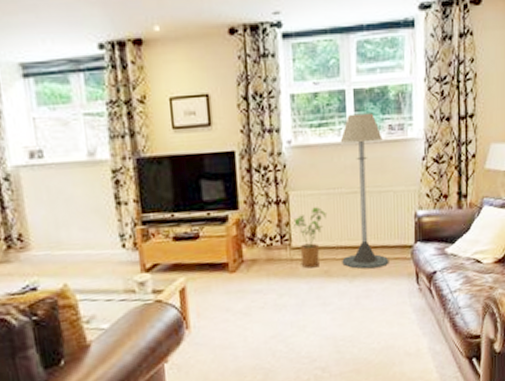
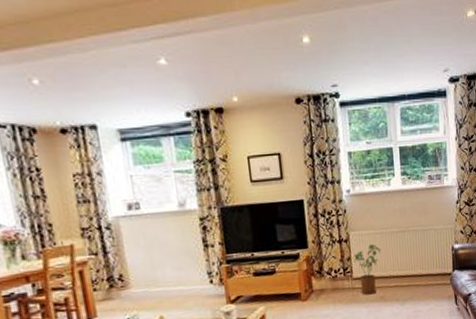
floor lamp: present [340,112,389,270] -> none [389,166,433,295]

